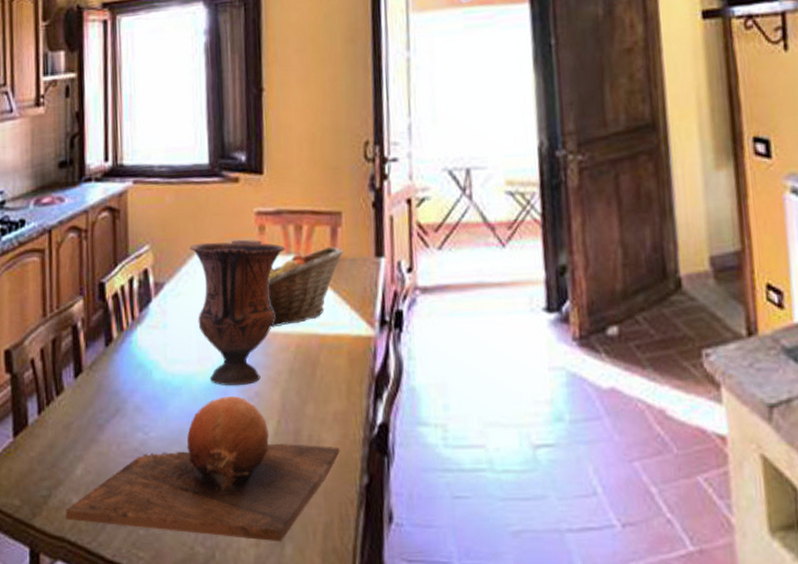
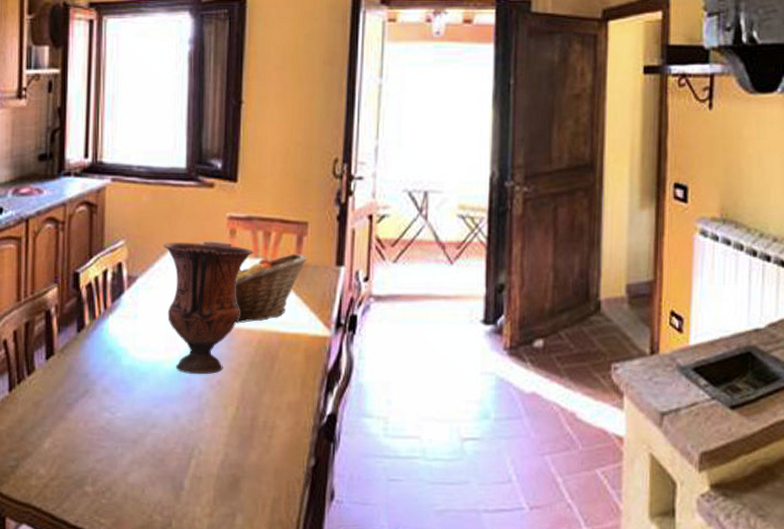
chopping board: present [65,396,340,542] -> none [32,383,291,514]

